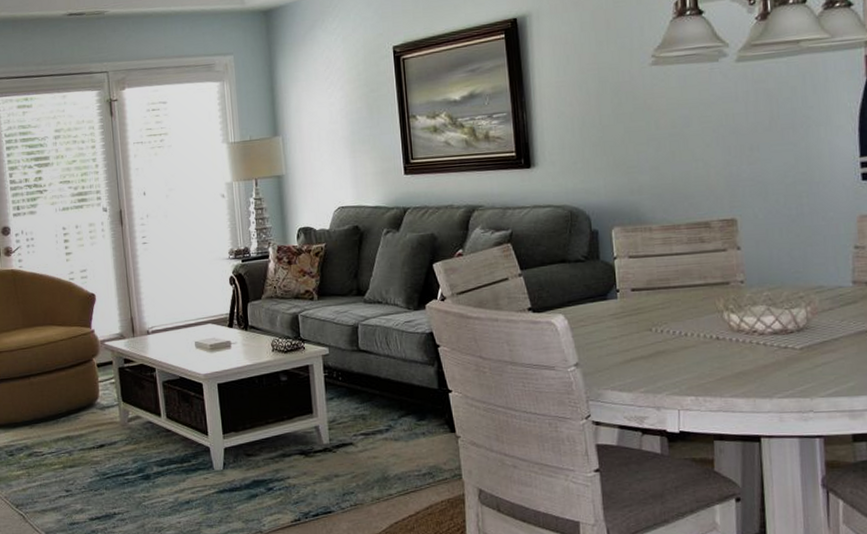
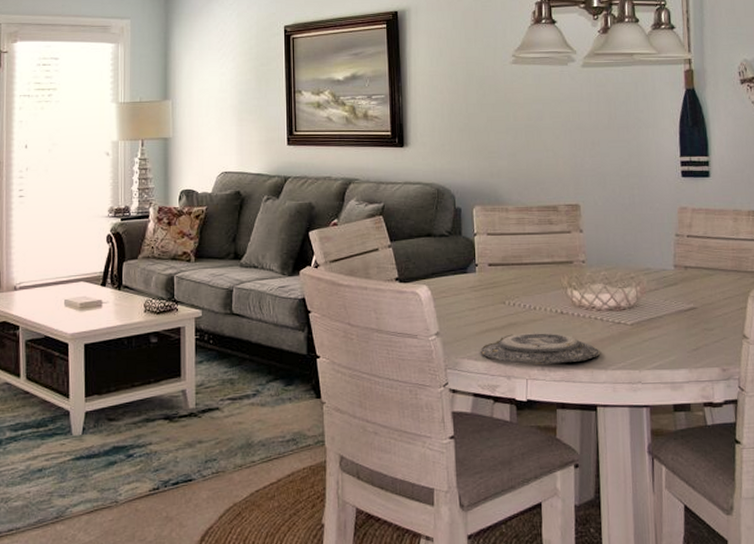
plate: none [625,359,764,394] -> present [480,332,601,365]

